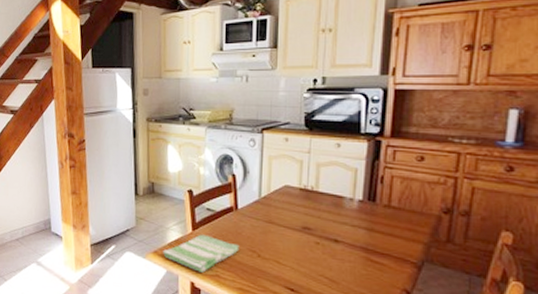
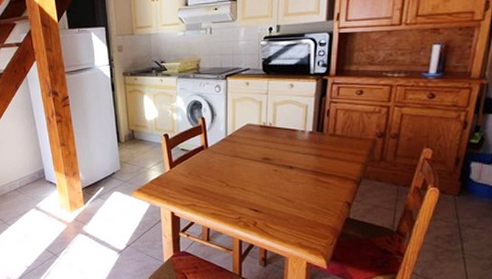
dish towel: present [163,234,240,273] -> none [146,171,211,203]

